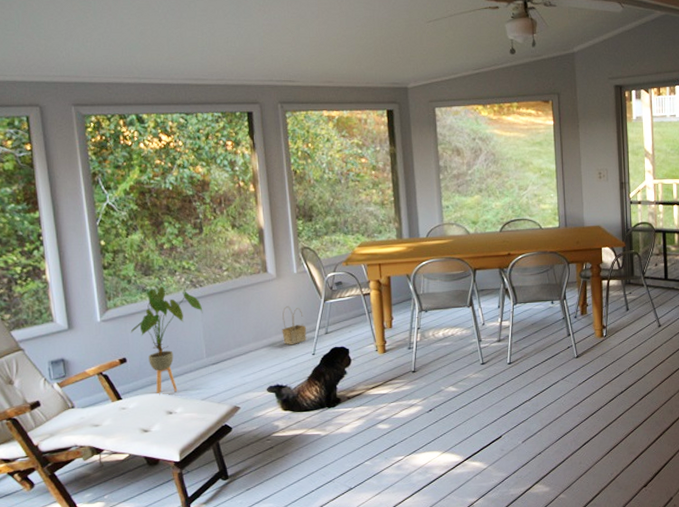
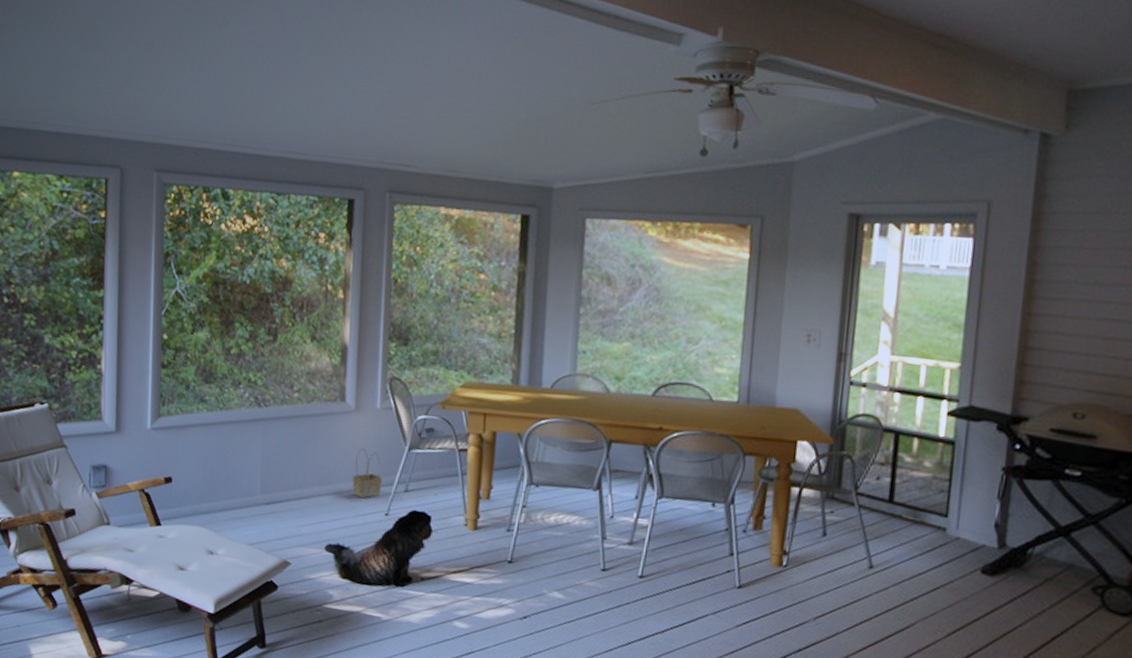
house plant: present [131,286,203,396] -> none [182,399,265,530]

